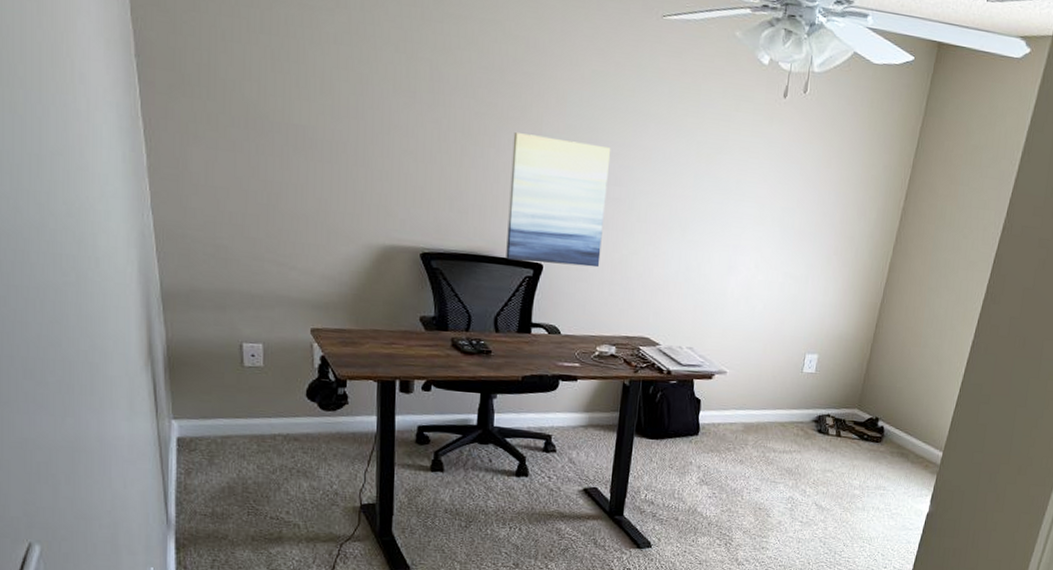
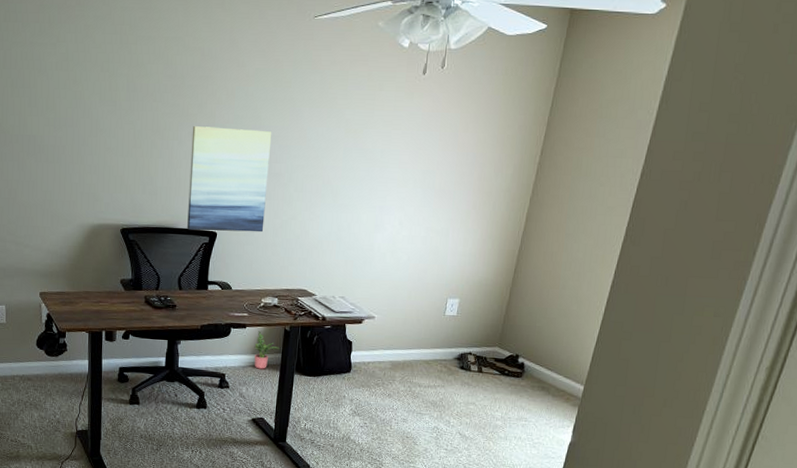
potted plant: none [586,384,617,430] -> present [254,330,280,369]

